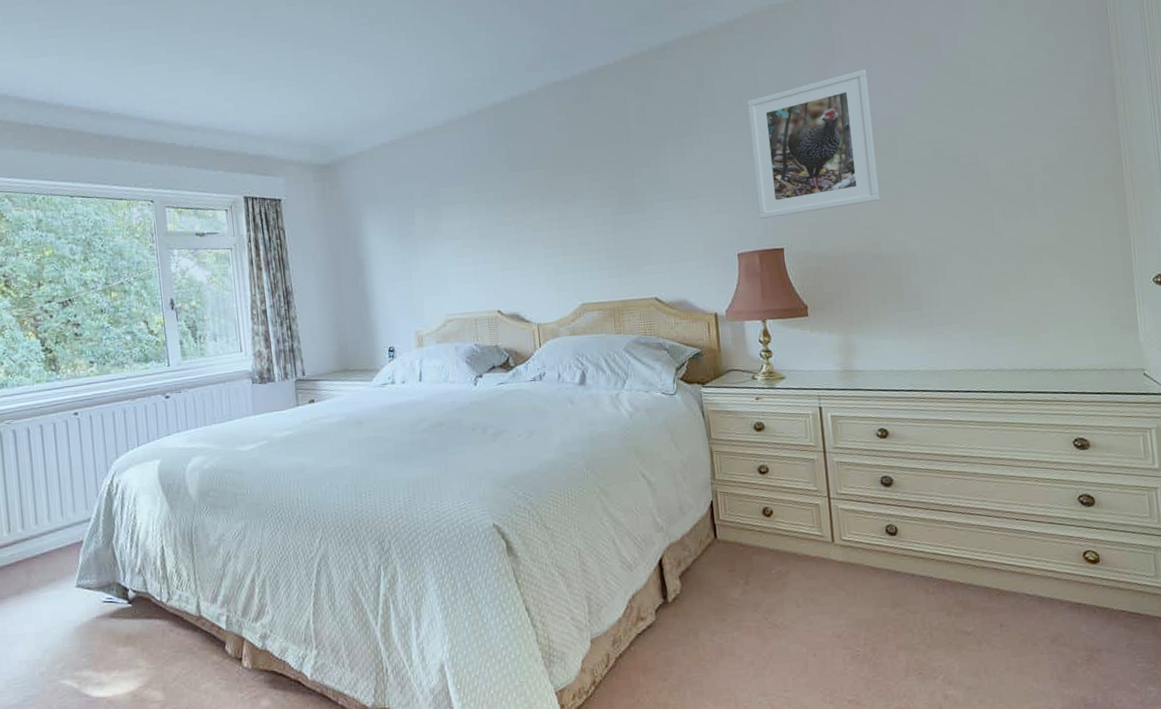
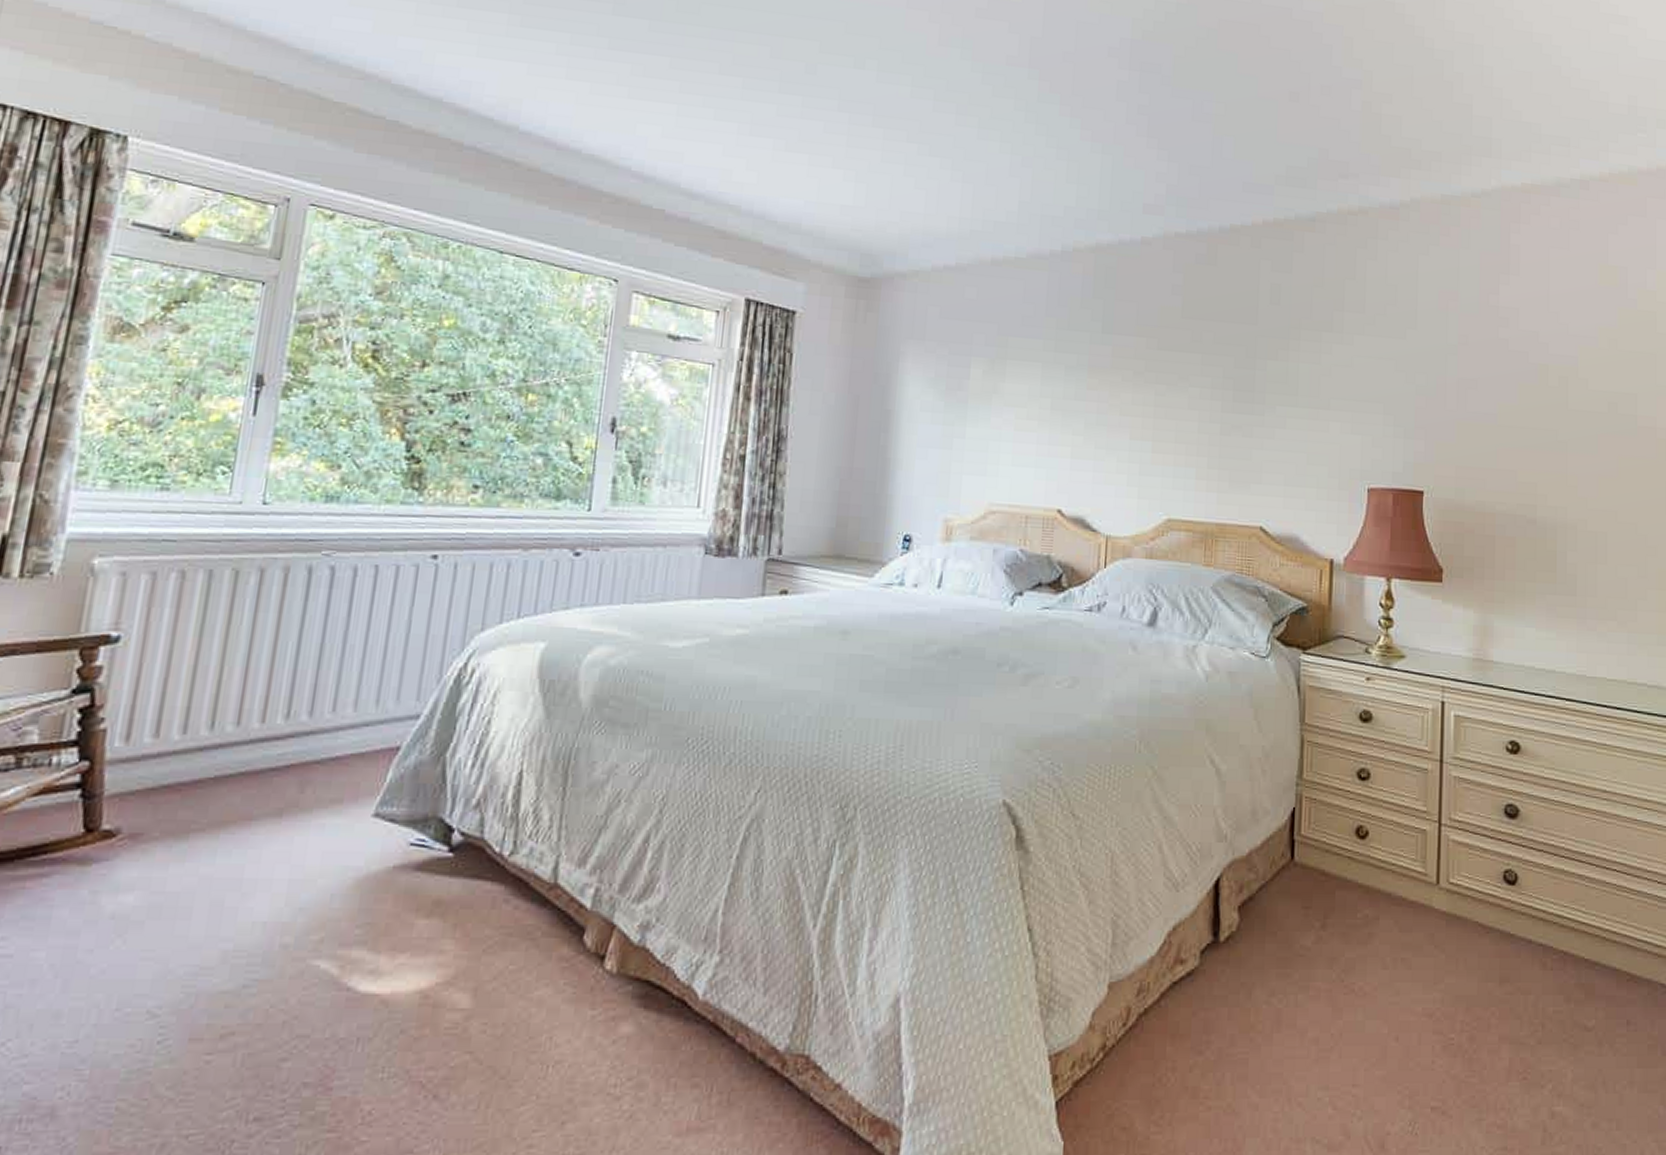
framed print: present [746,69,881,219] -> none [1399,291,1543,453]

